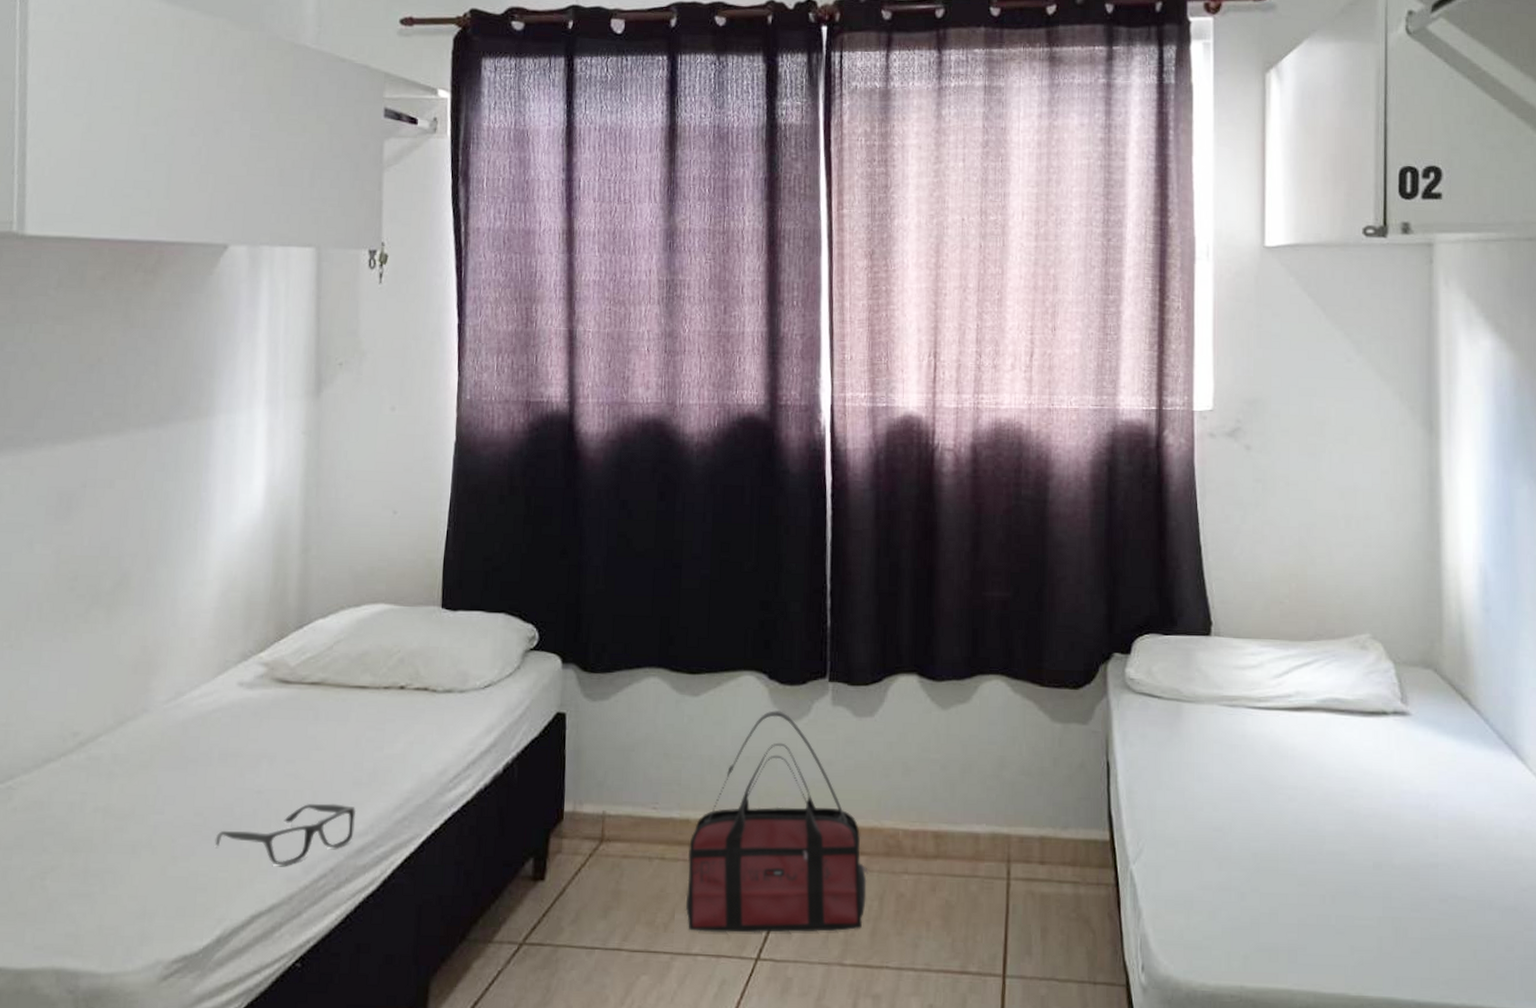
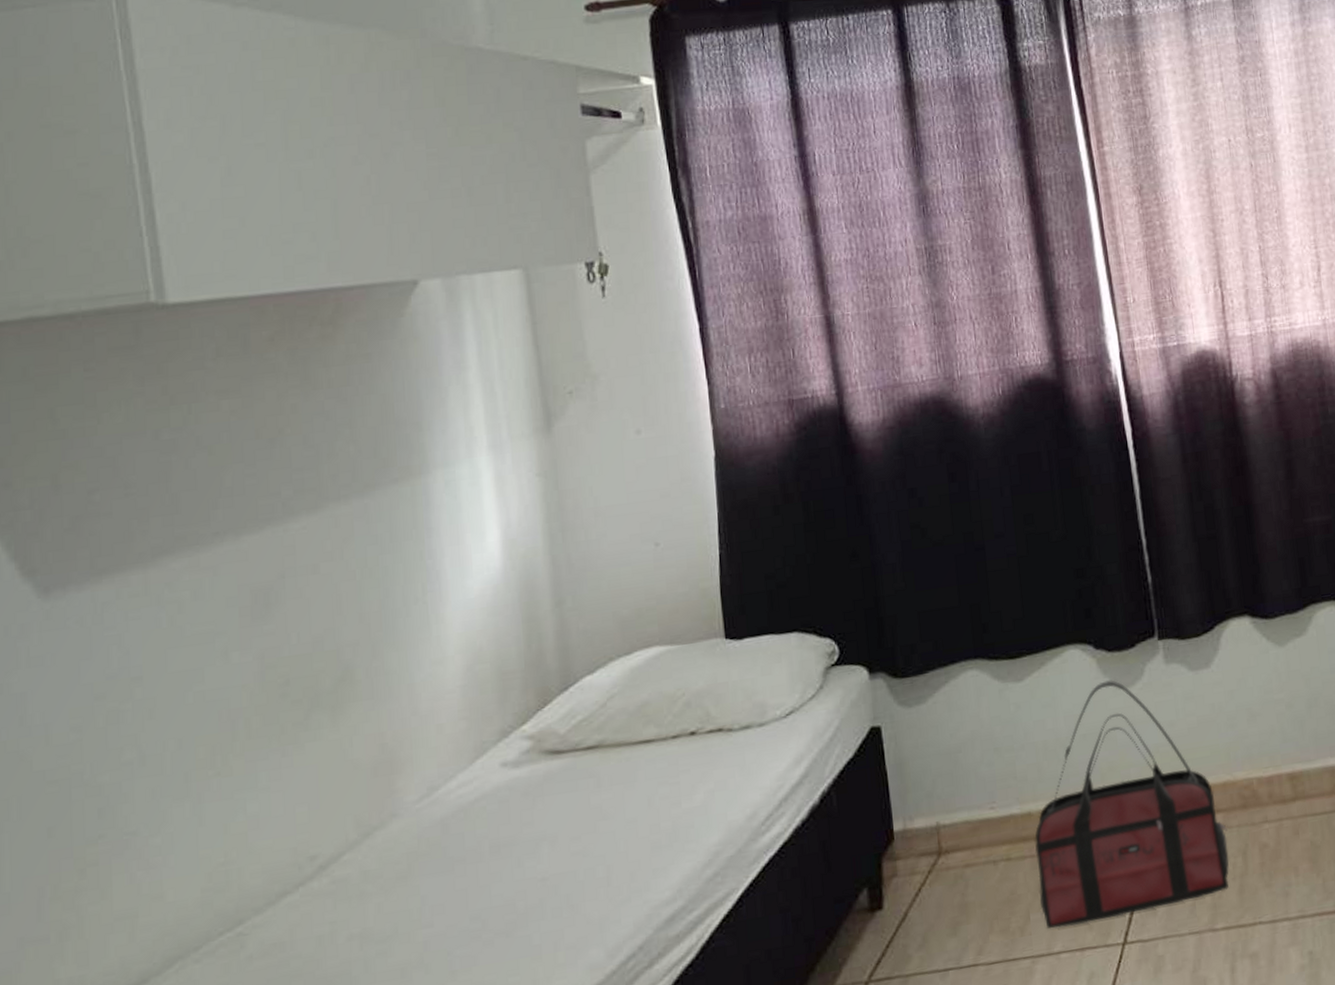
eyeglasses: present [215,803,357,866] -> none [499,873,660,956]

